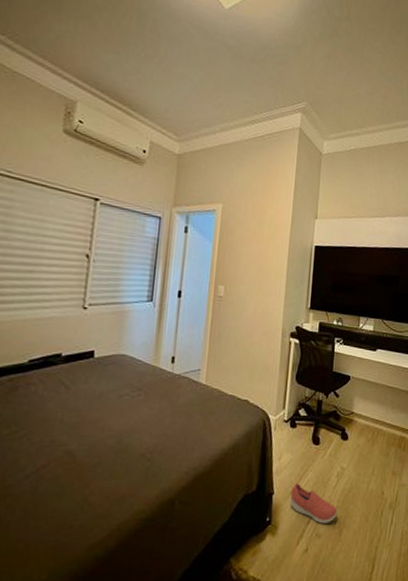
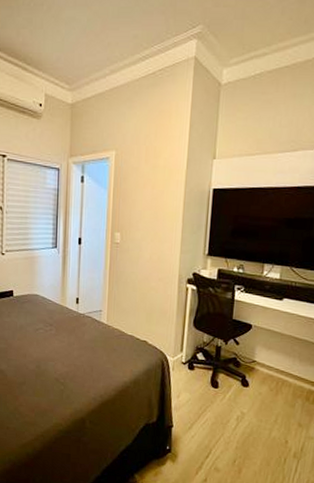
shoe: present [290,483,338,524] -> none [189,421,237,461]

